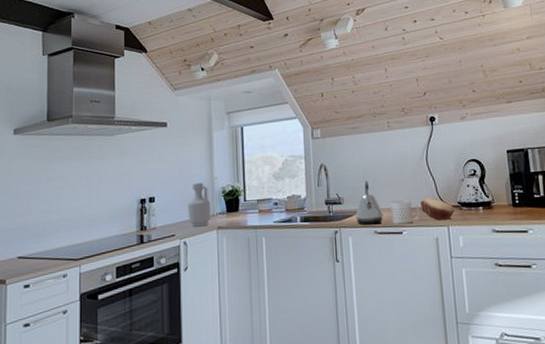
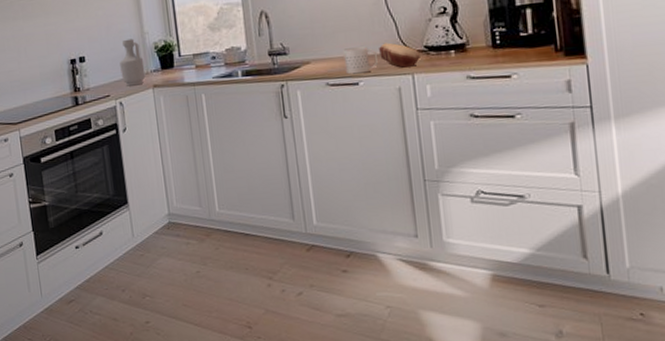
kettle: present [355,181,383,226] -> none [303,27,336,78]

